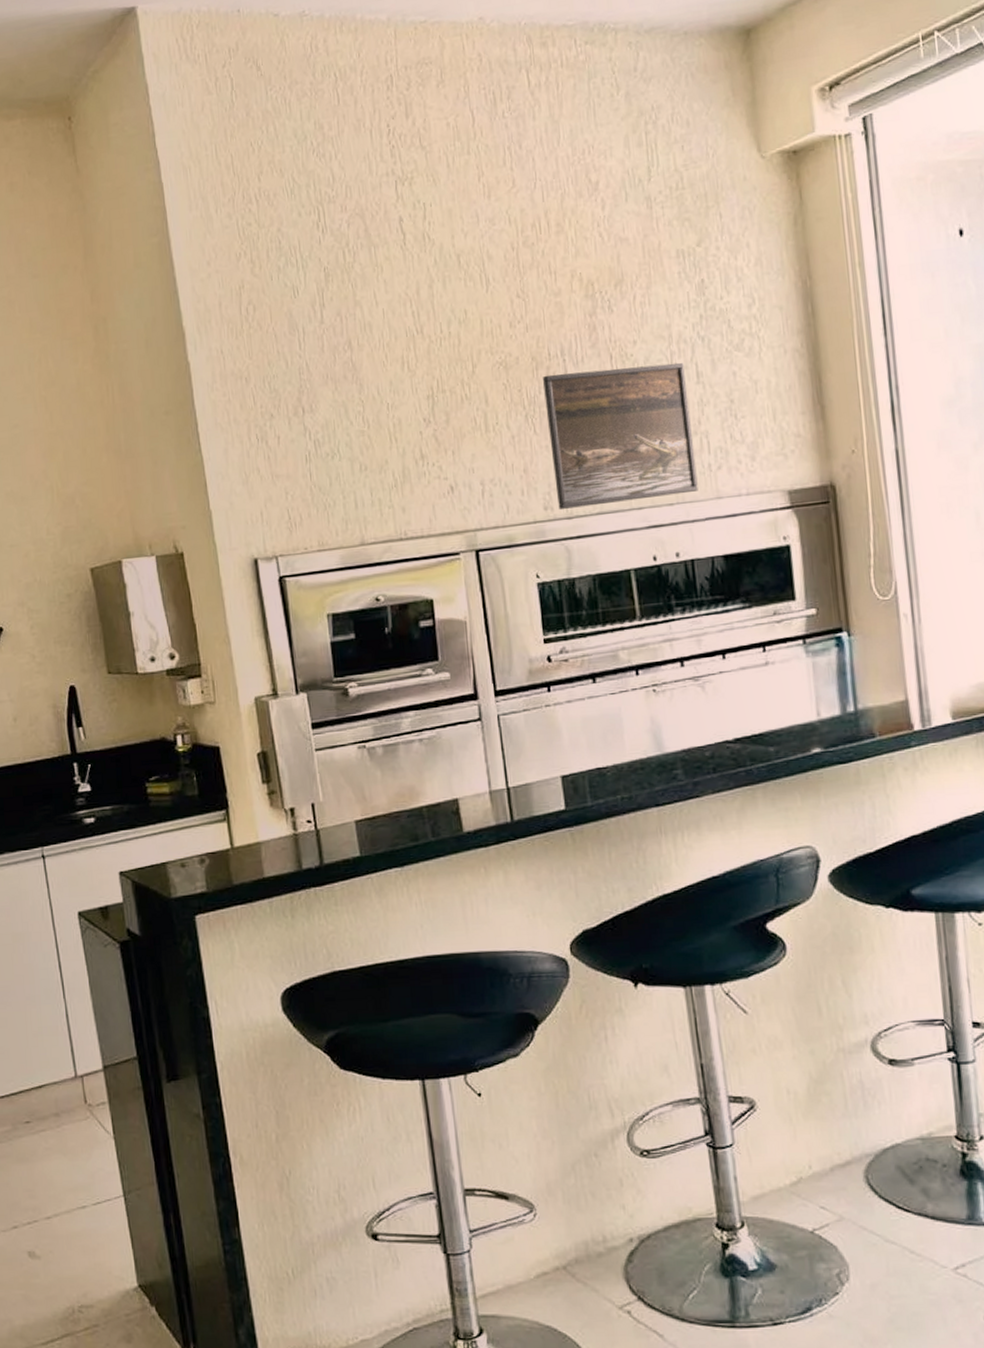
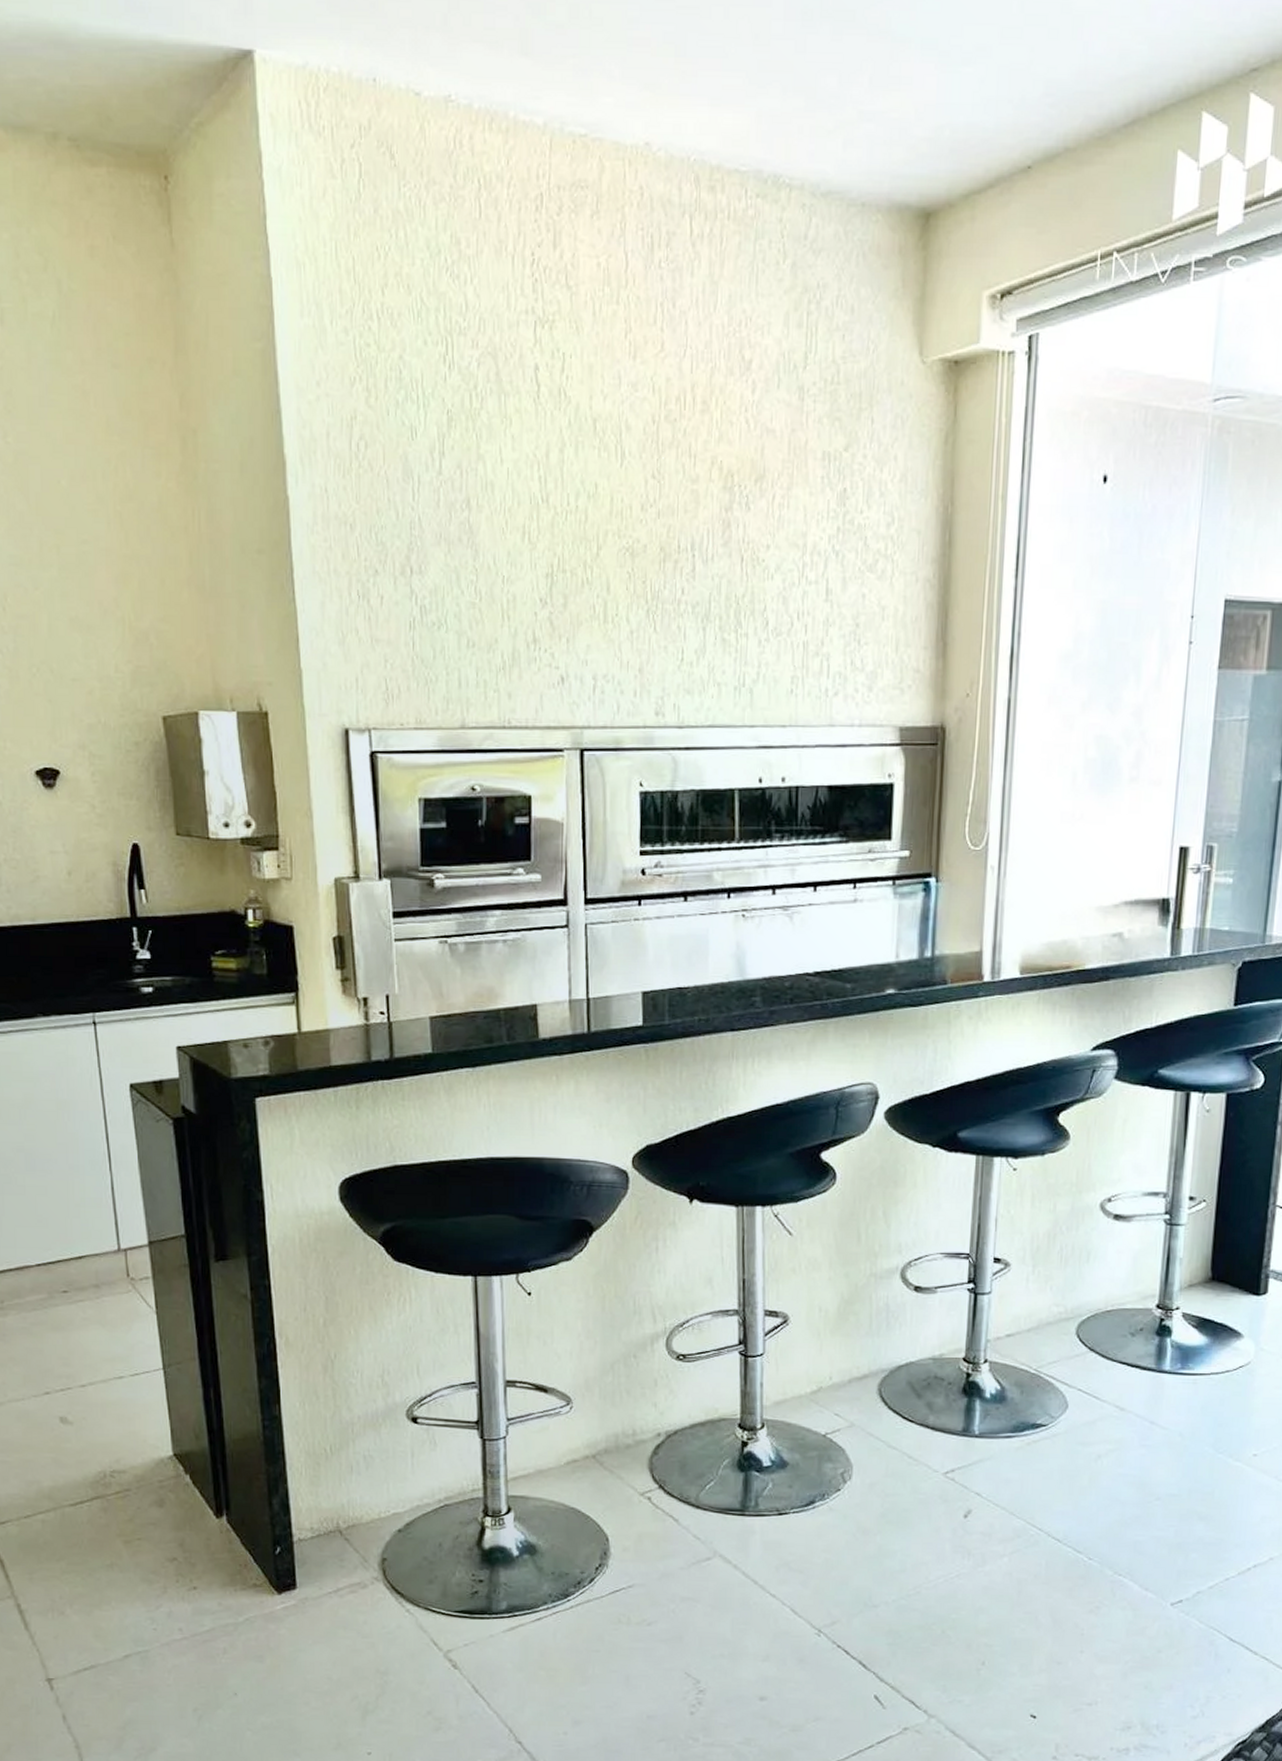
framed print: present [542,362,698,509] -> none [668,569,815,718]

